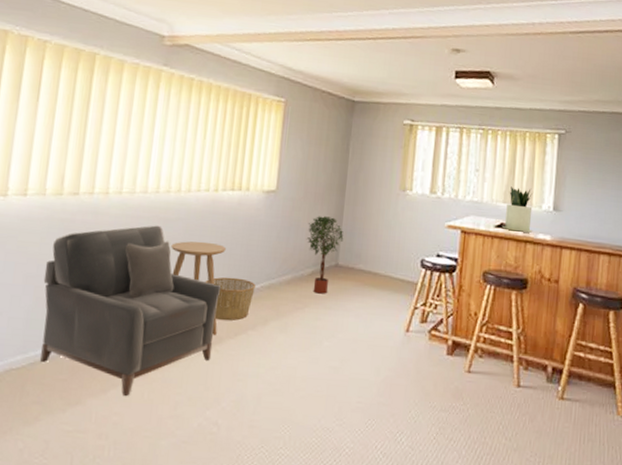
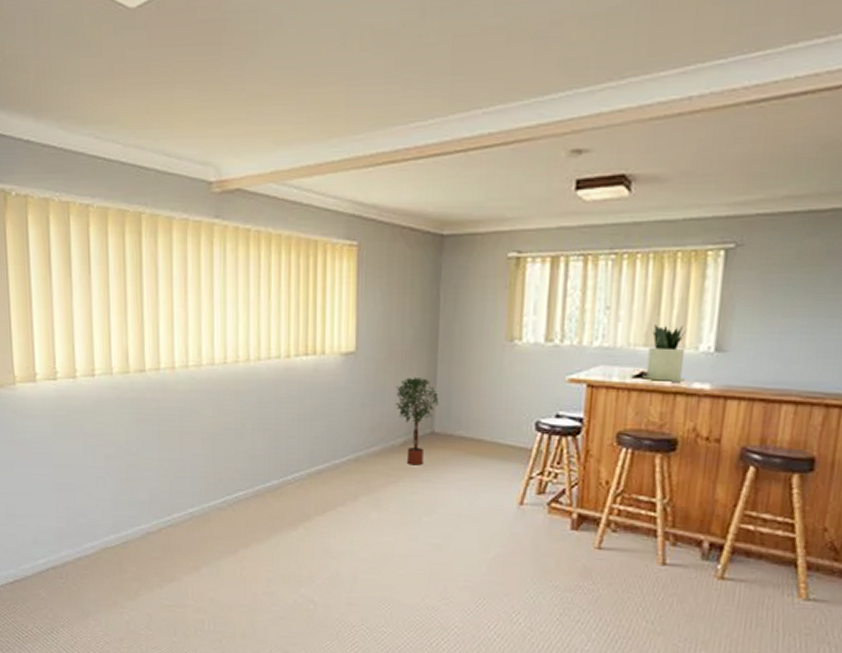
armchair: present [39,225,222,397] -> none [123,399,304,574]
side table: present [171,241,226,335] -> none [246,414,305,512]
basket: present [205,277,255,321] -> none [286,451,341,497]

